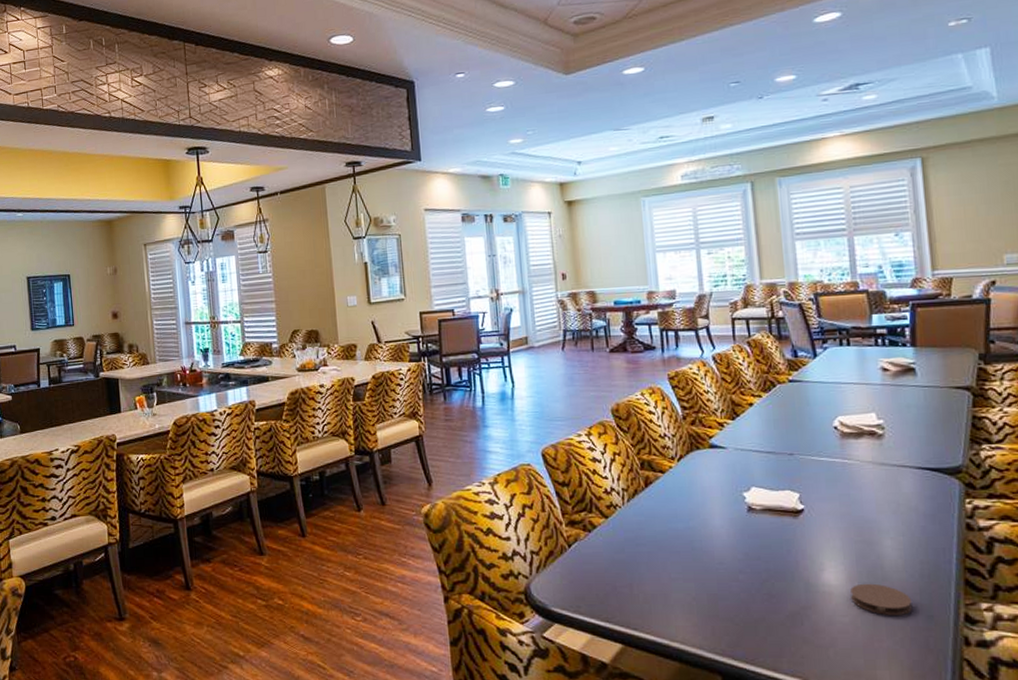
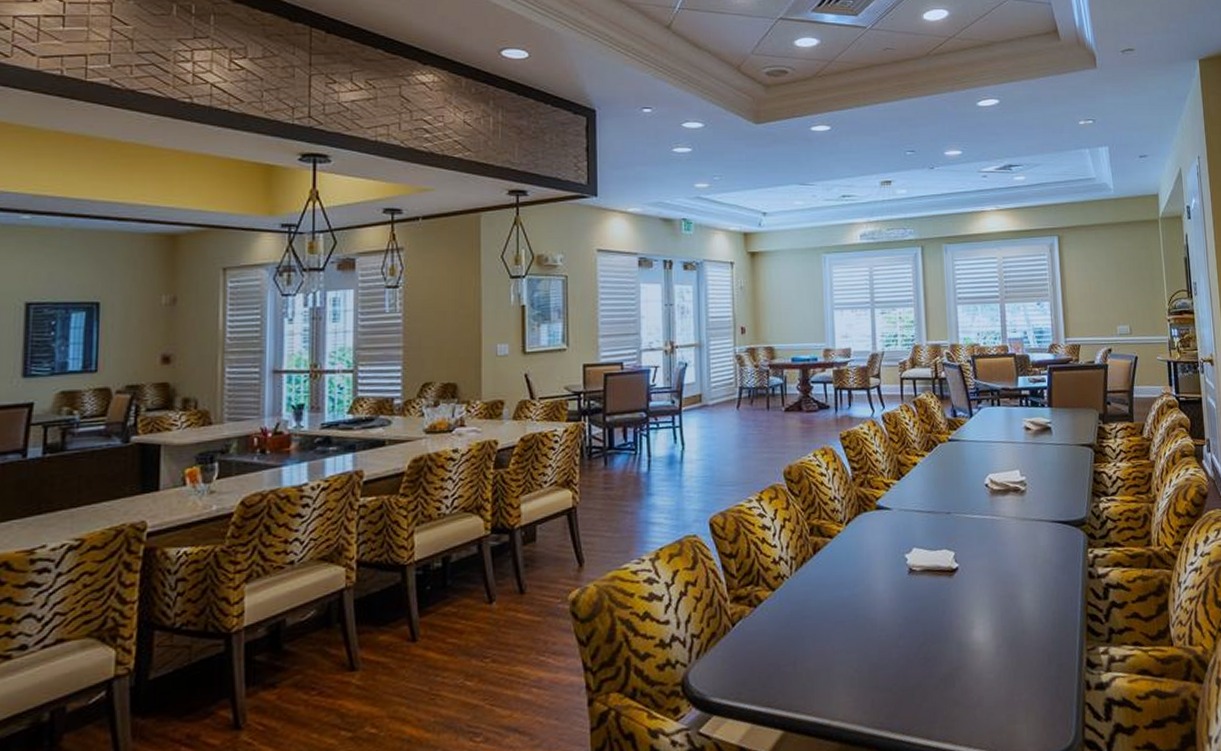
coaster: present [850,583,913,615] -> none [996,637,1046,668]

